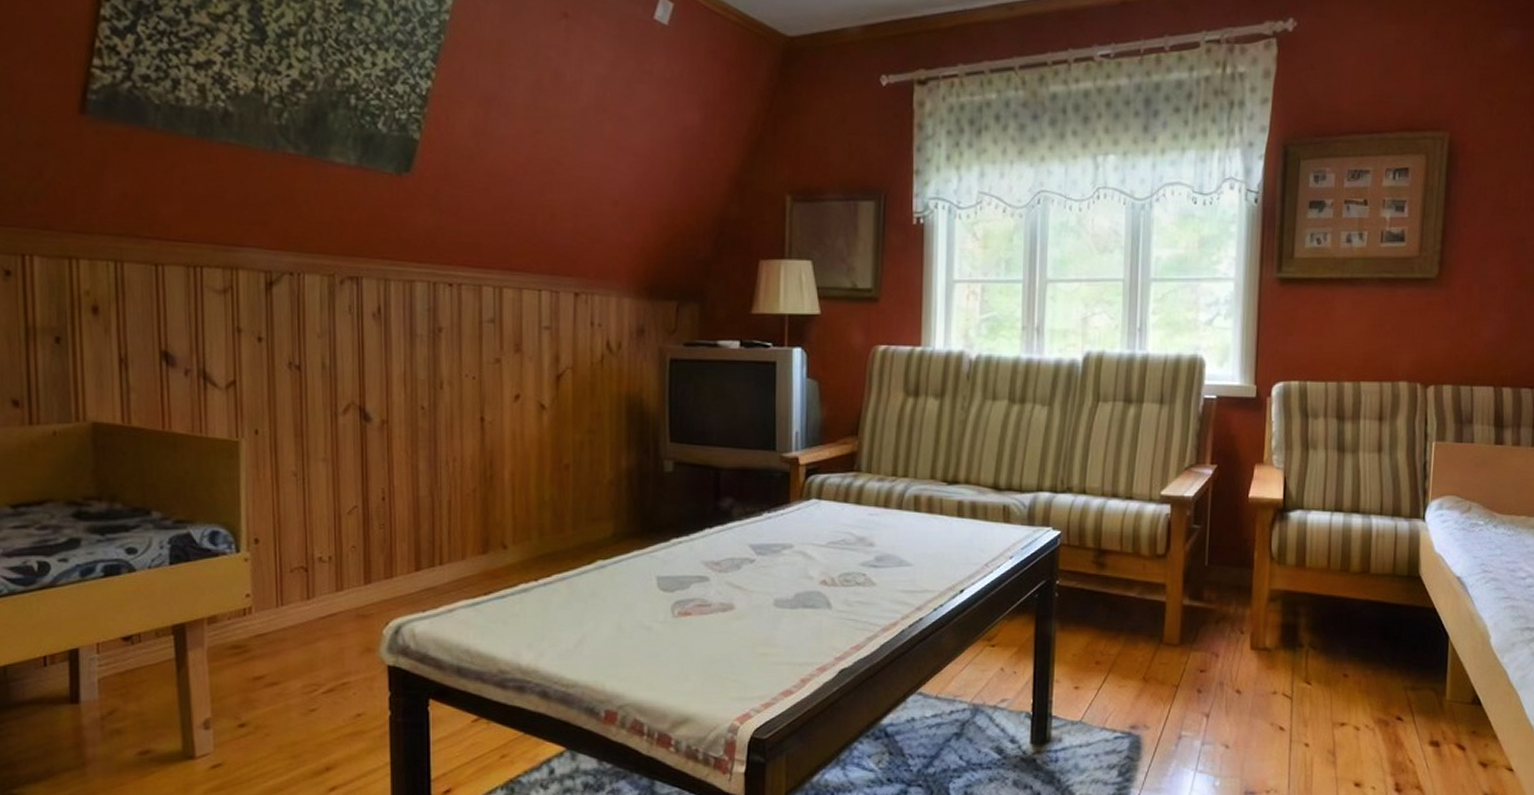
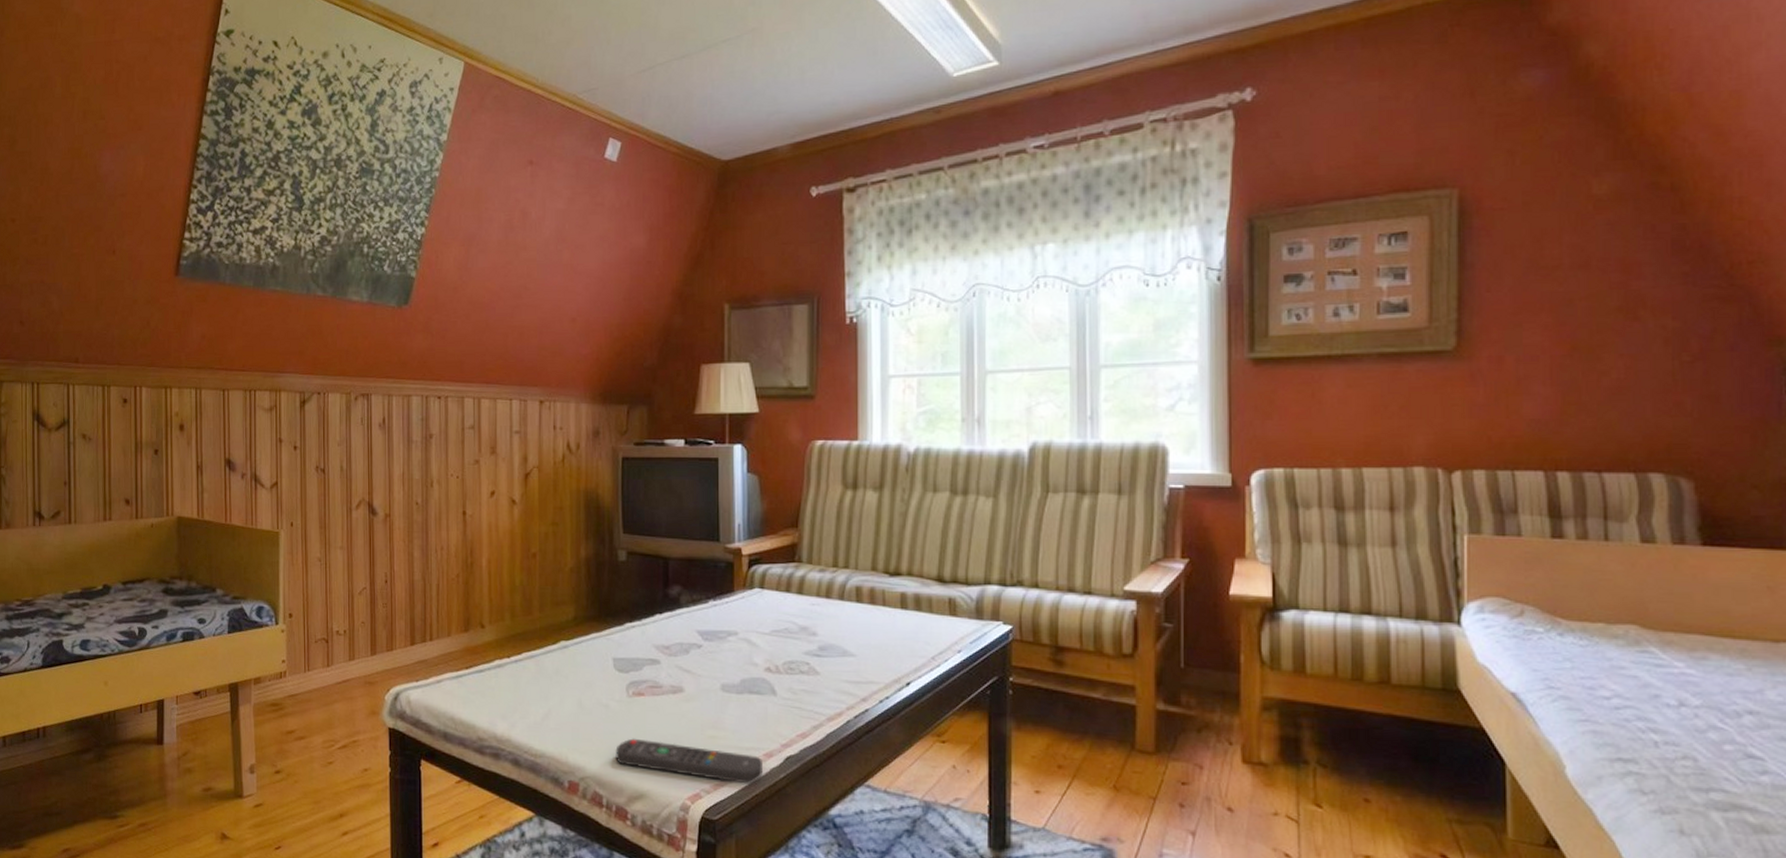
remote control: none [658,660,815,700] -> present [615,738,763,784]

